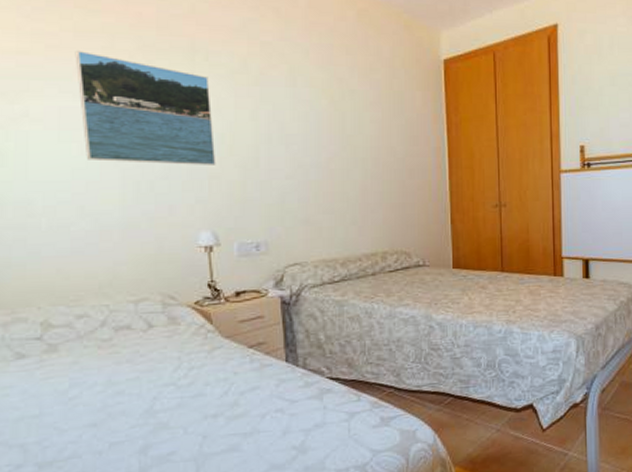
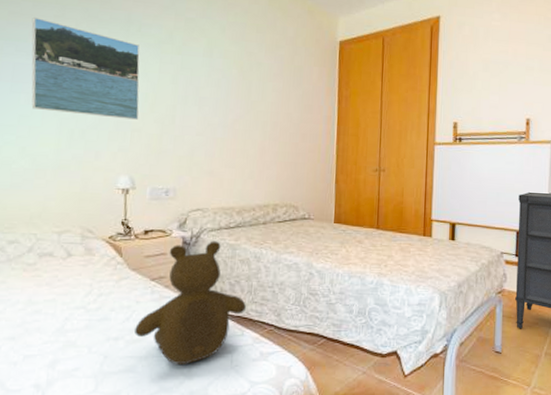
teddy bear: none [236,298,360,439] -> present [135,241,246,366]

